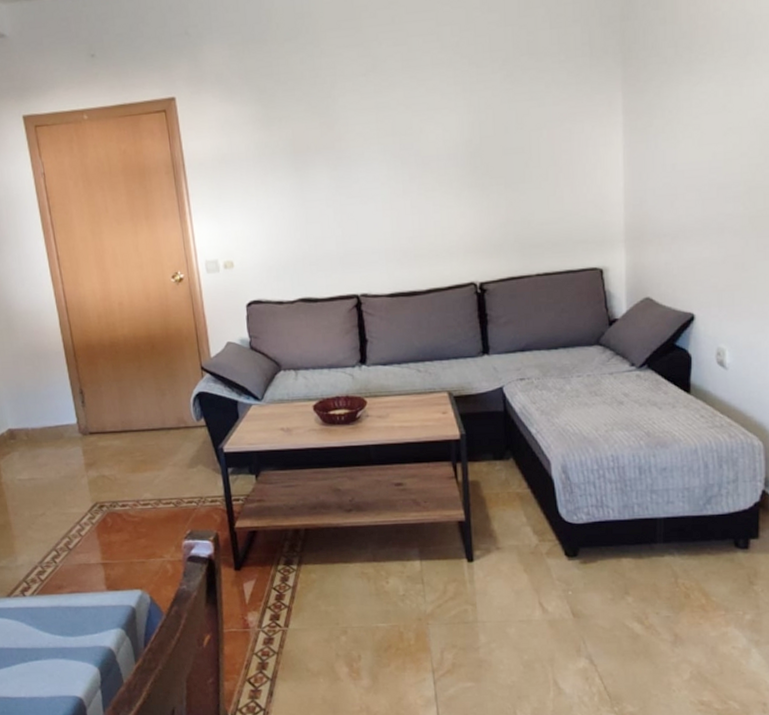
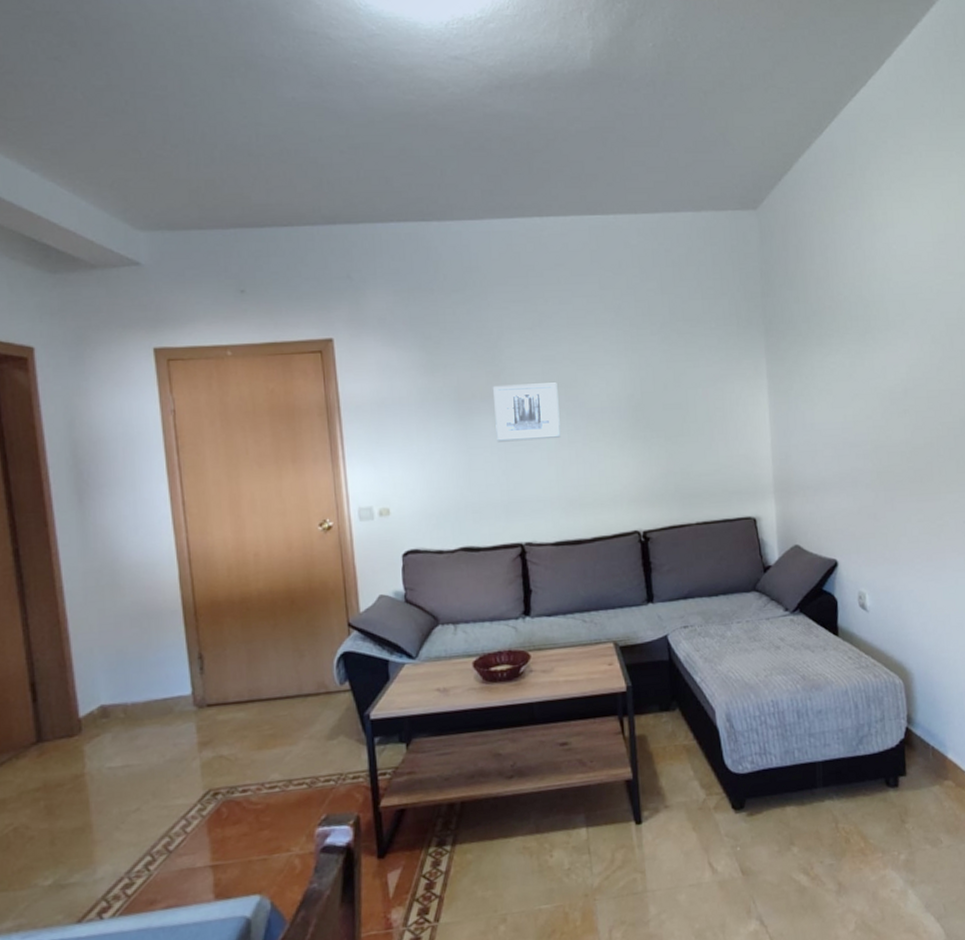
wall art: none [328,130,396,195] -> present [493,382,561,442]

